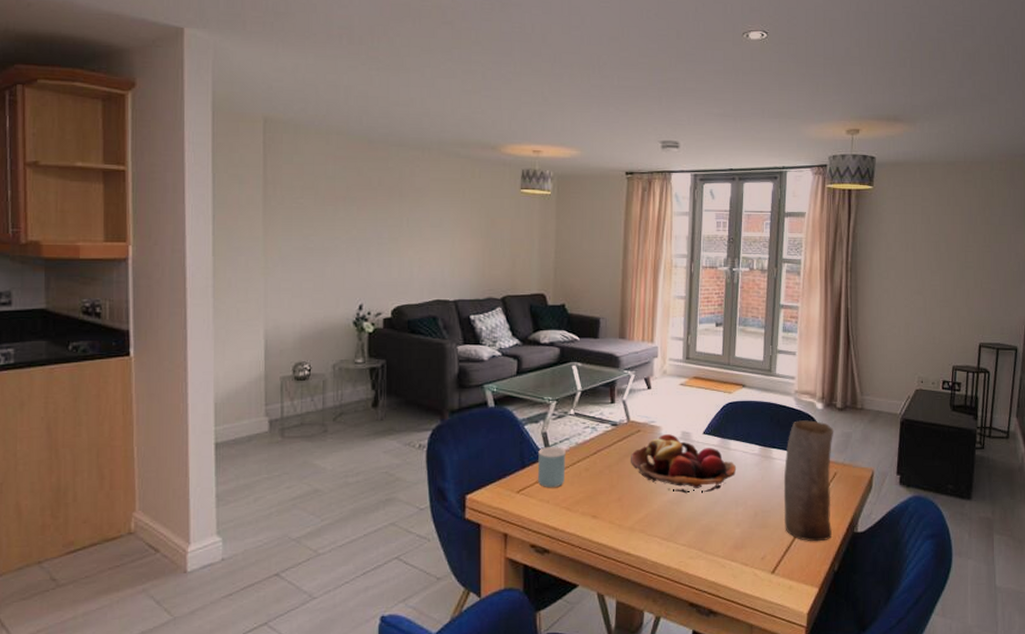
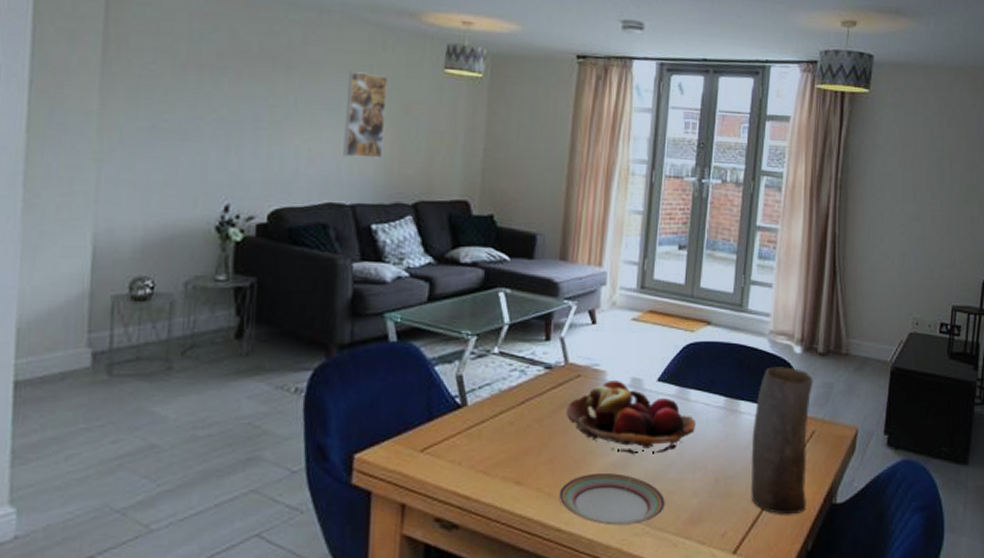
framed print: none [446,195,477,263] -> present [343,71,388,159]
mug: present [537,447,566,488] -> none [447,394,486,446]
plate: none [627,509,713,551] -> present [558,473,665,526]

